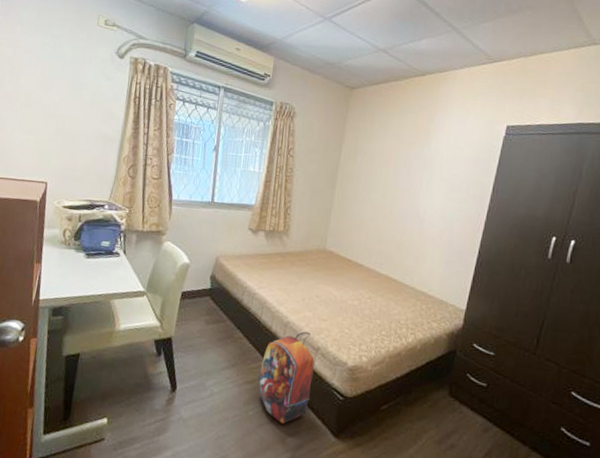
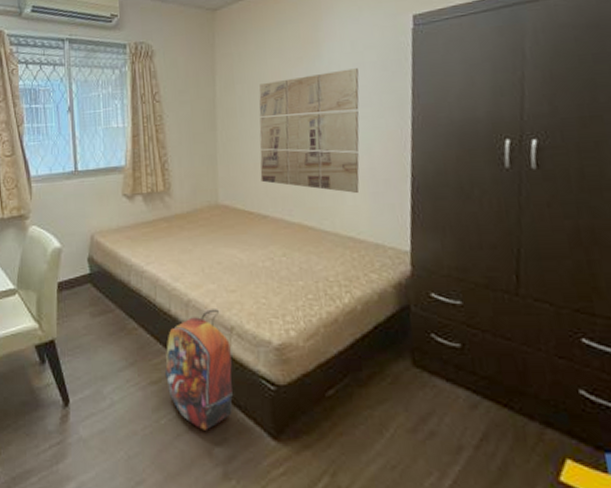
wall art: none [363,157,456,259] -> present [259,68,360,193]

